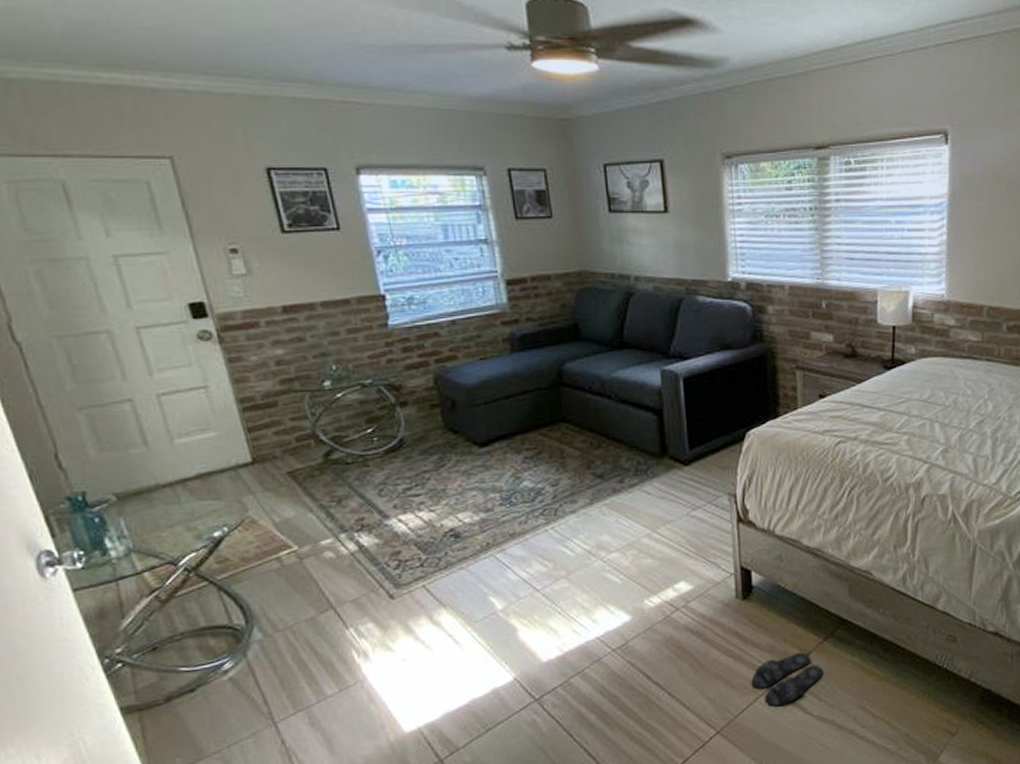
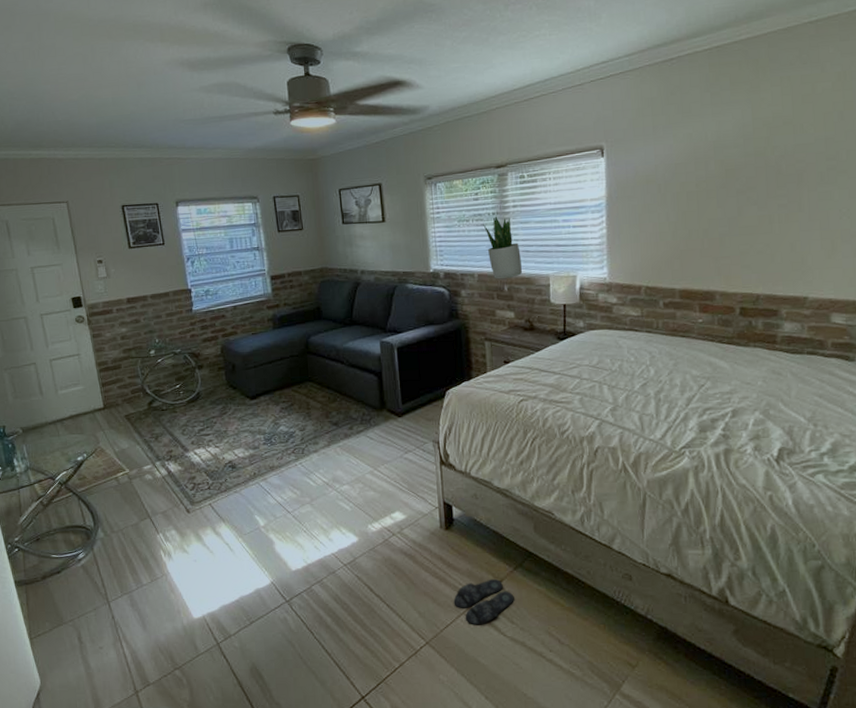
planter: none [797,212,845,293] -> present [483,216,523,280]

